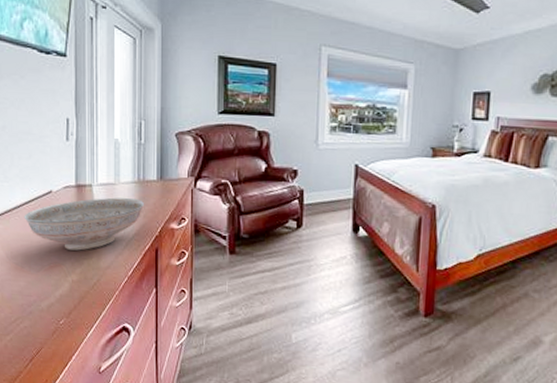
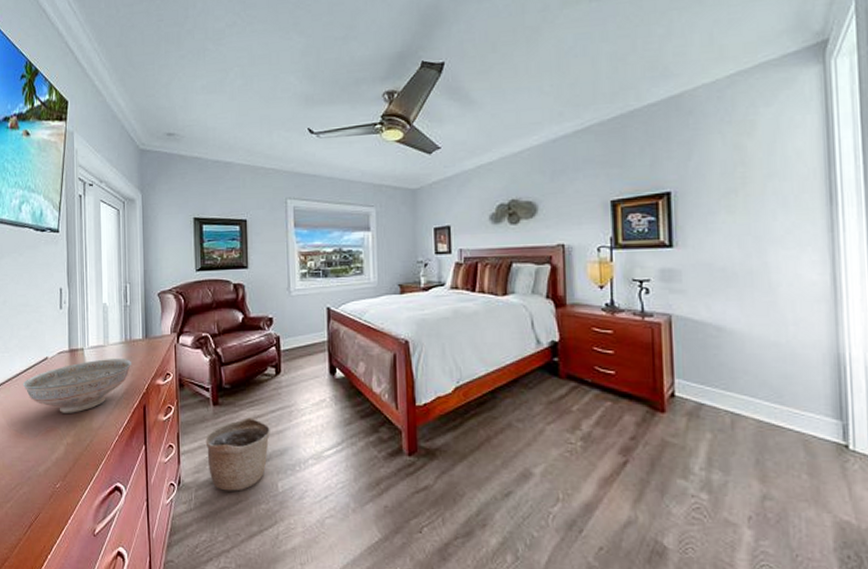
basket: none [219,268,287,340] -> present [205,417,270,491]

